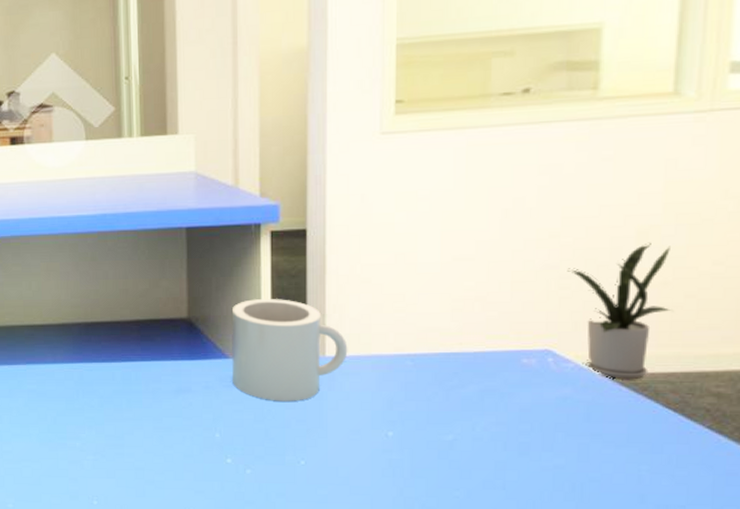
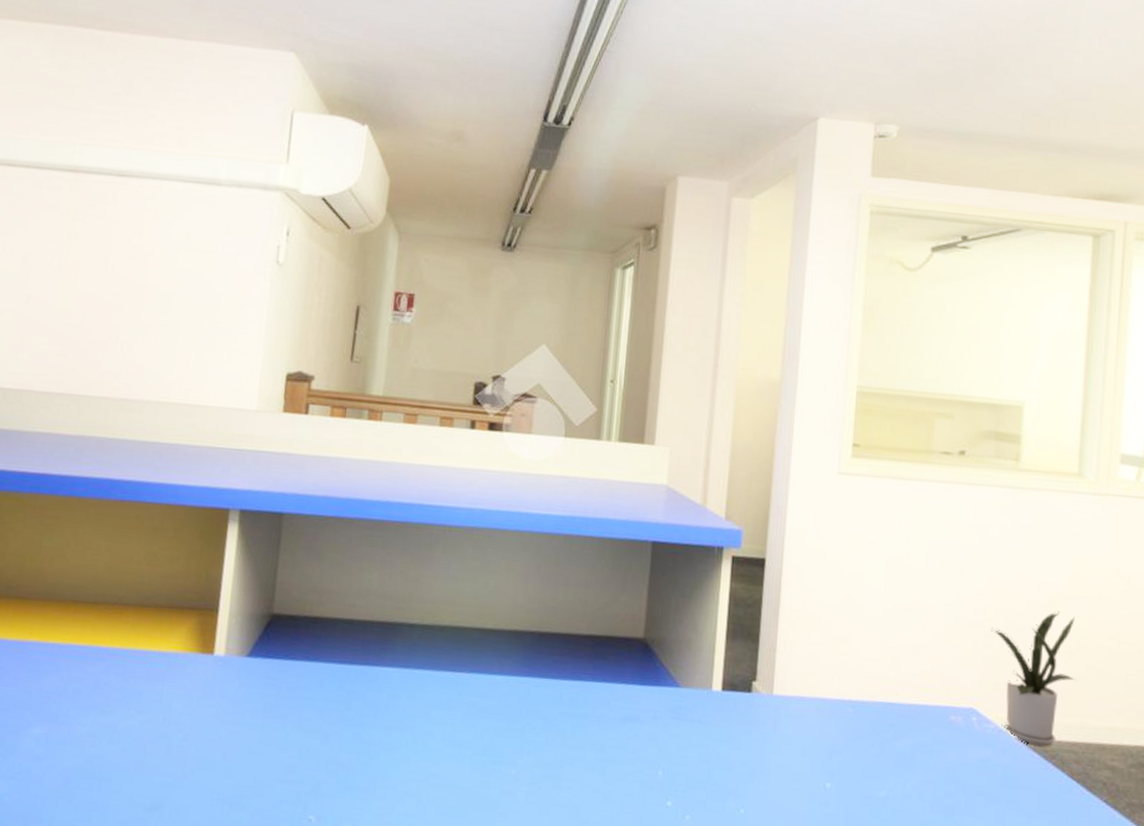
mug: present [231,299,348,402] -> none [681,625,795,741]

